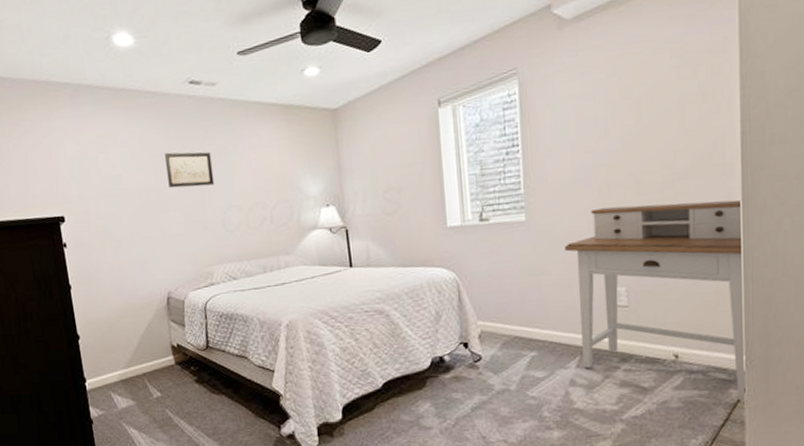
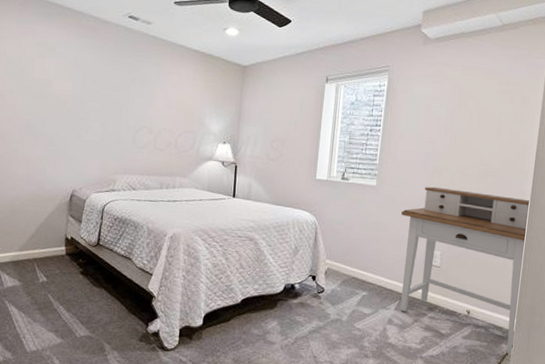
wall art: present [165,151,215,188] -> none [93,70,136,106]

